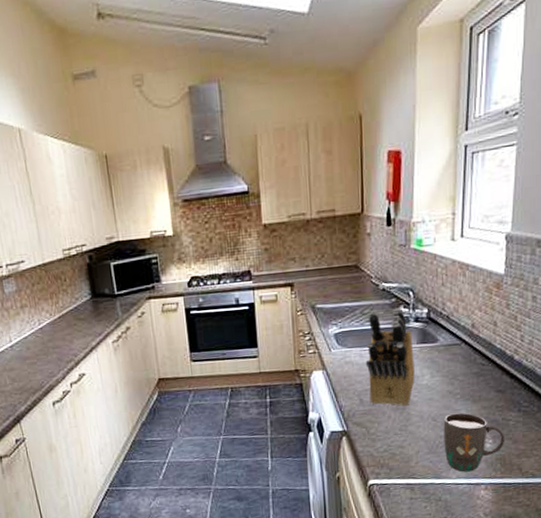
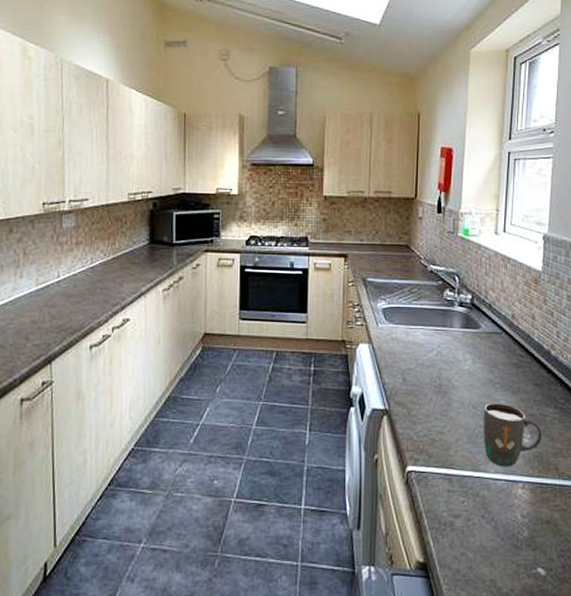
knife block: present [365,308,415,406] -> none [411,290,457,390]

